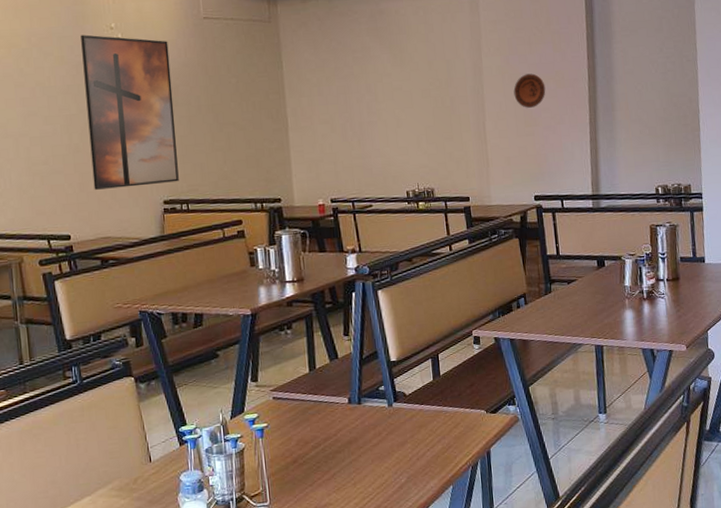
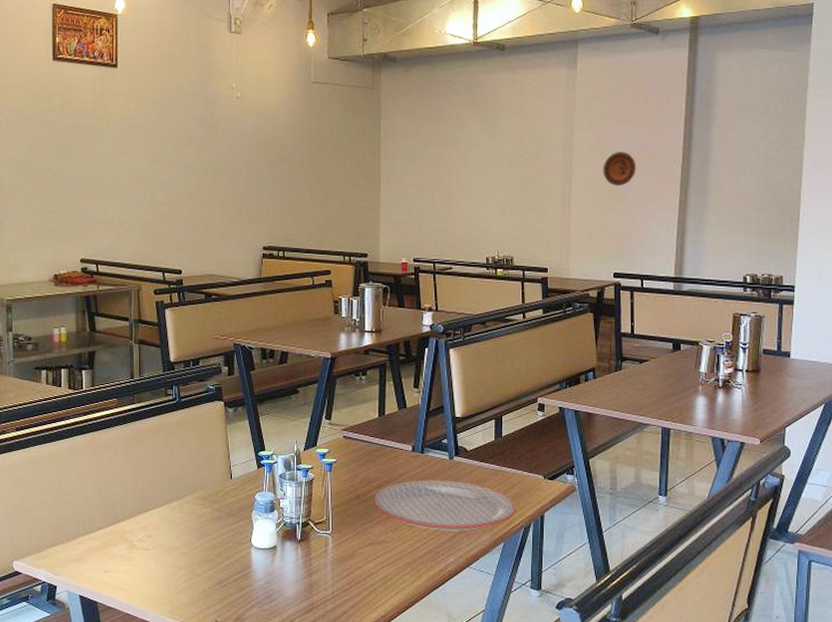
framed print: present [81,34,179,190] -> none [205,93,280,232]
plate: none [312,428,462,484] -> present [373,479,516,531]

